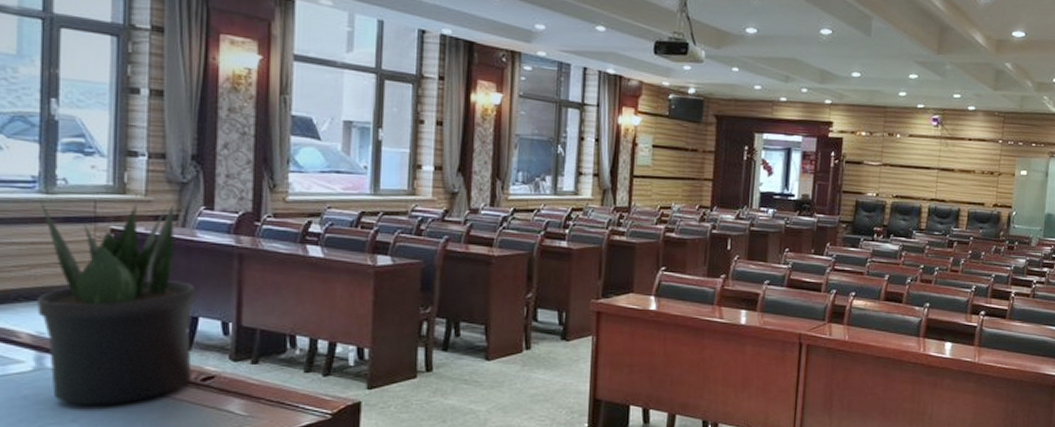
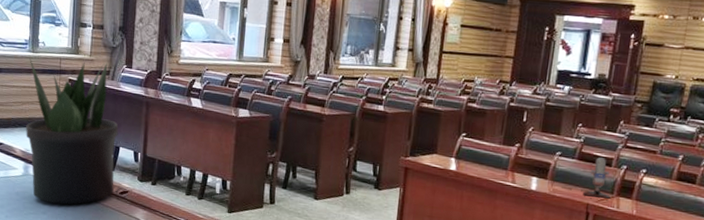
microphone: none [772,282,823,329] -> present [562,156,612,201]

